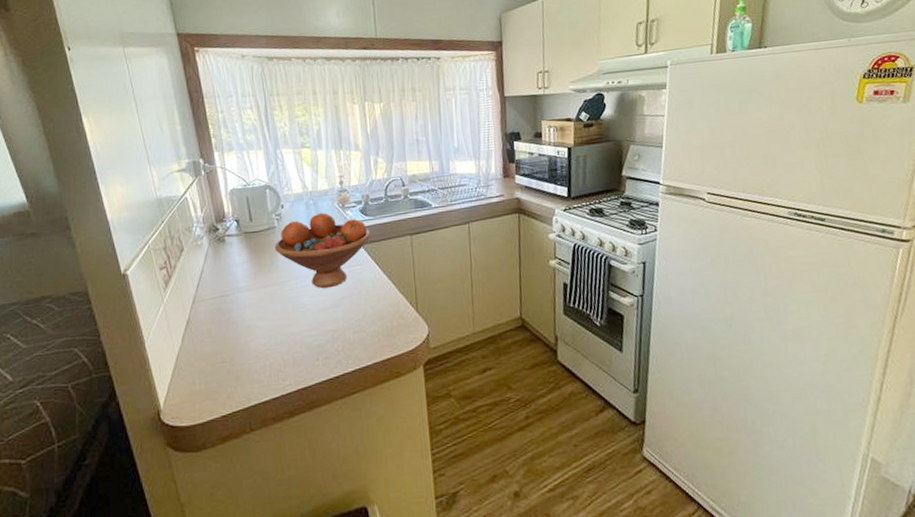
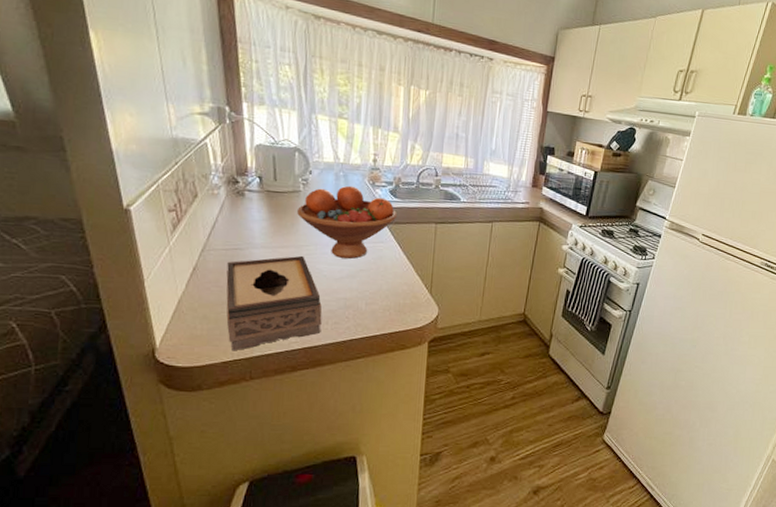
tissue box: none [217,292,313,403] -> present [226,255,322,351]

